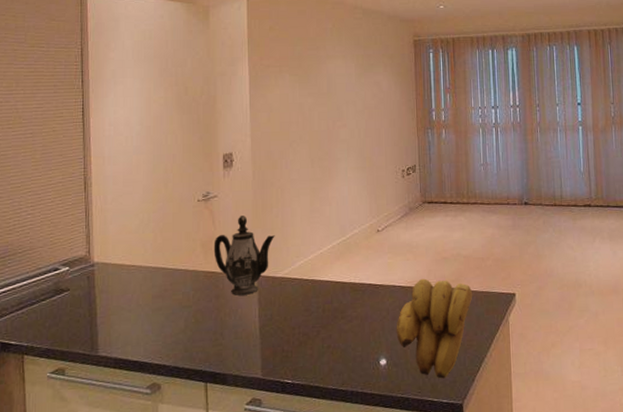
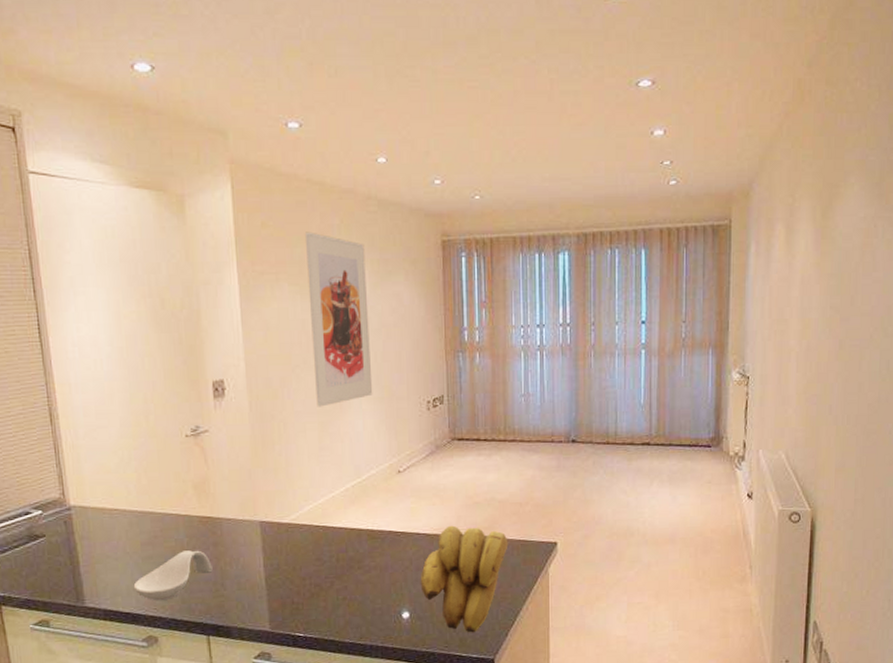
spoon rest: none [143,302,214,349] -> present [133,550,213,600]
teapot: present [213,216,275,295] -> none [207,453,279,543]
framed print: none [304,34,357,176] -> present [304,231,373,407]

